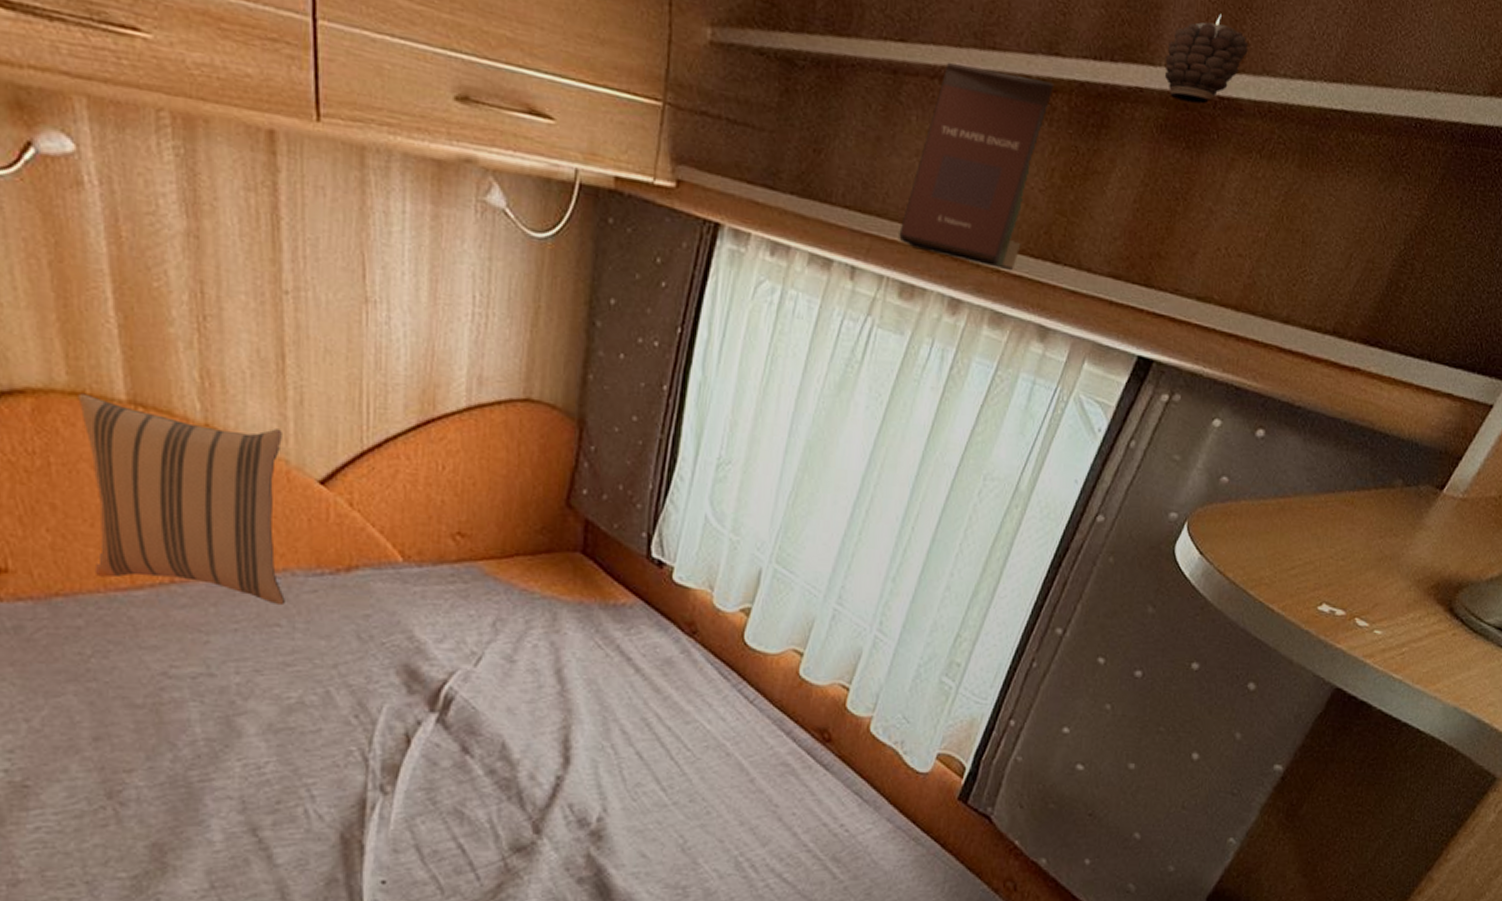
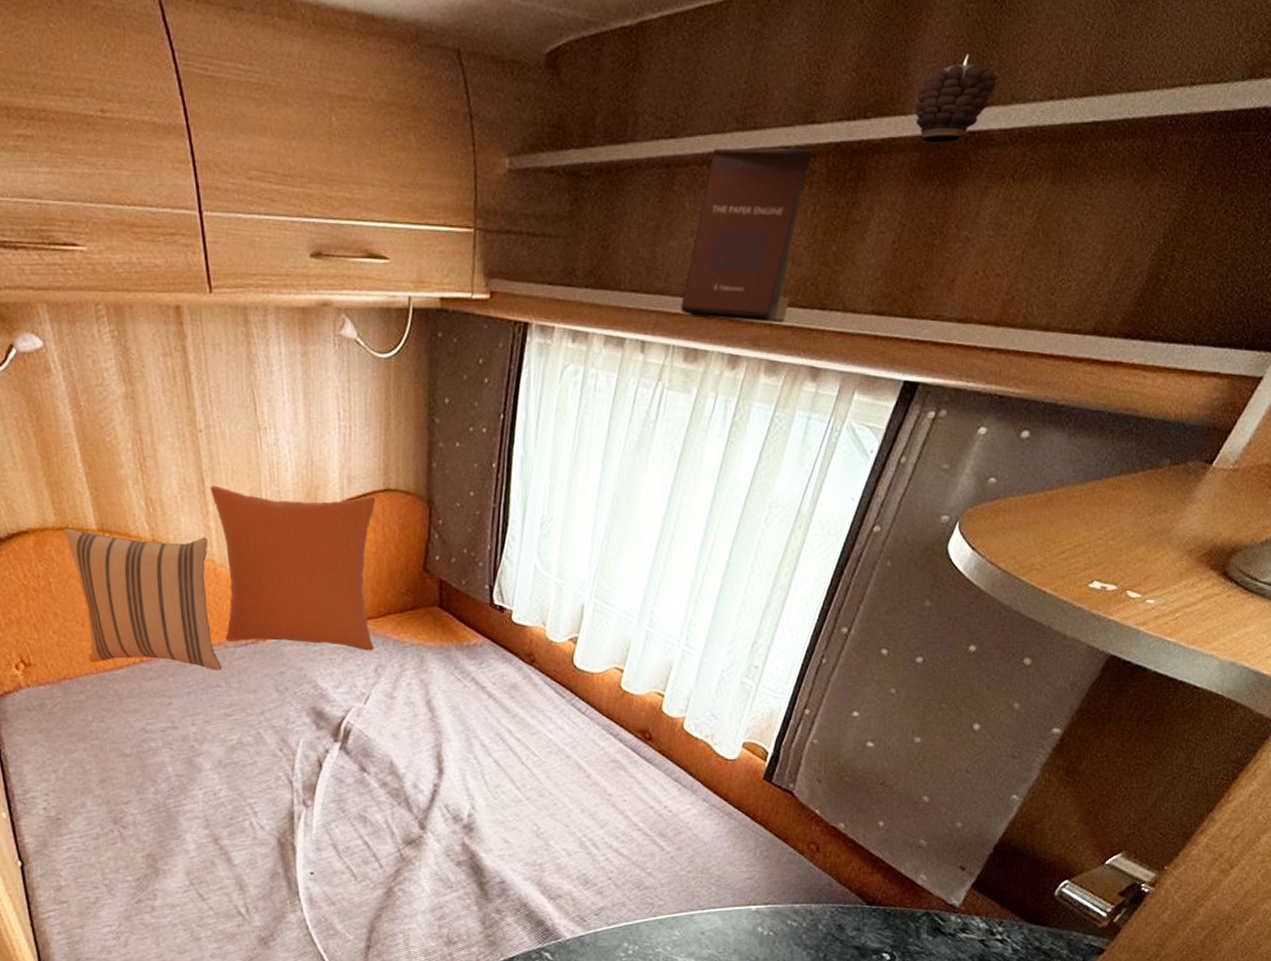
pillow: none [292,364,513,599] -> present [210,485,376,651]

